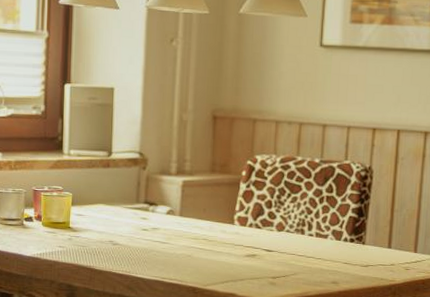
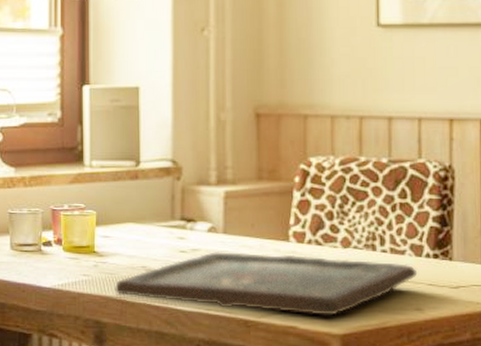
board game: none [86,231,337,286] -> present [115,252,418,316]

